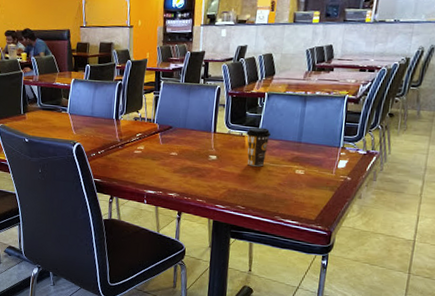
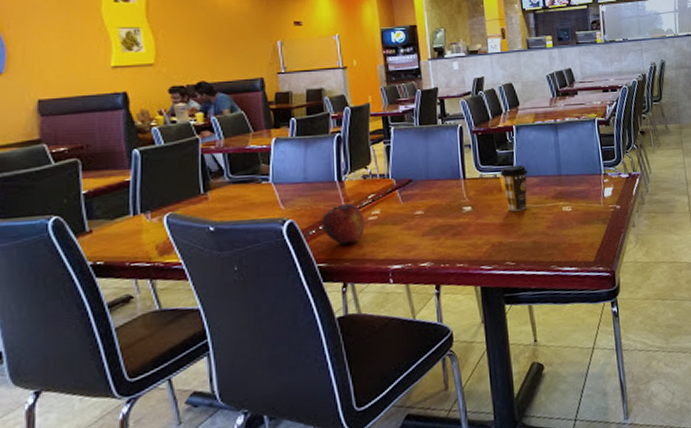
fruit: none [100,137,132,169] -> present [322,203,366,245]

